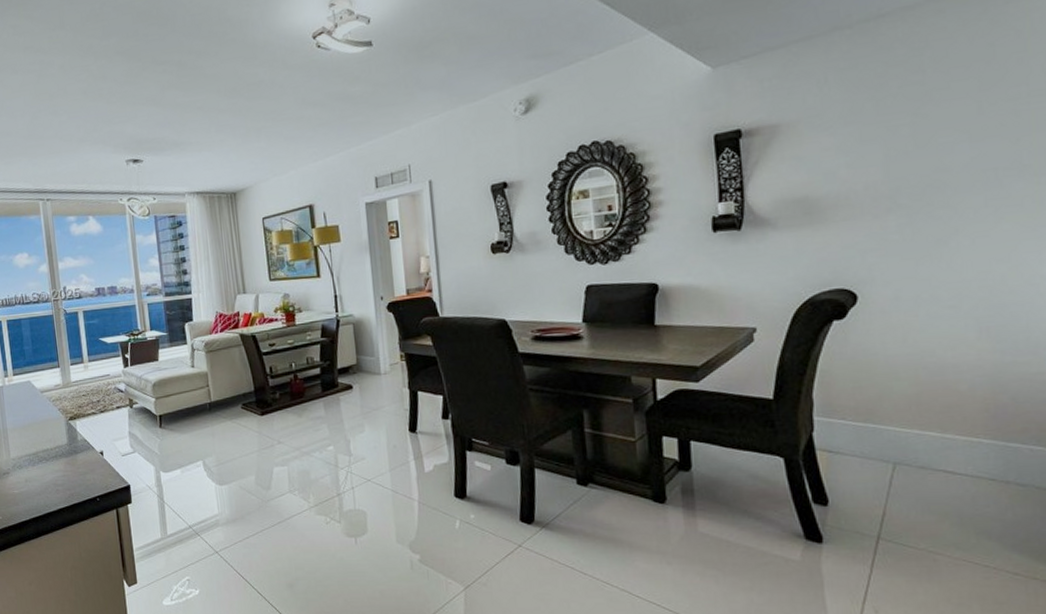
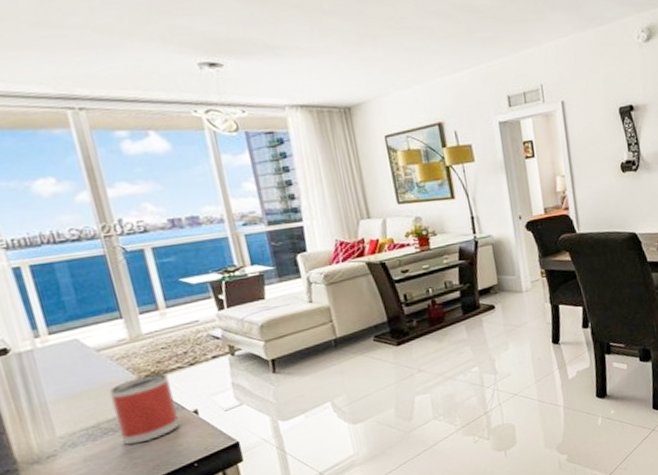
mug: none [46,416,90,474] -> present [108,373,181,445]

